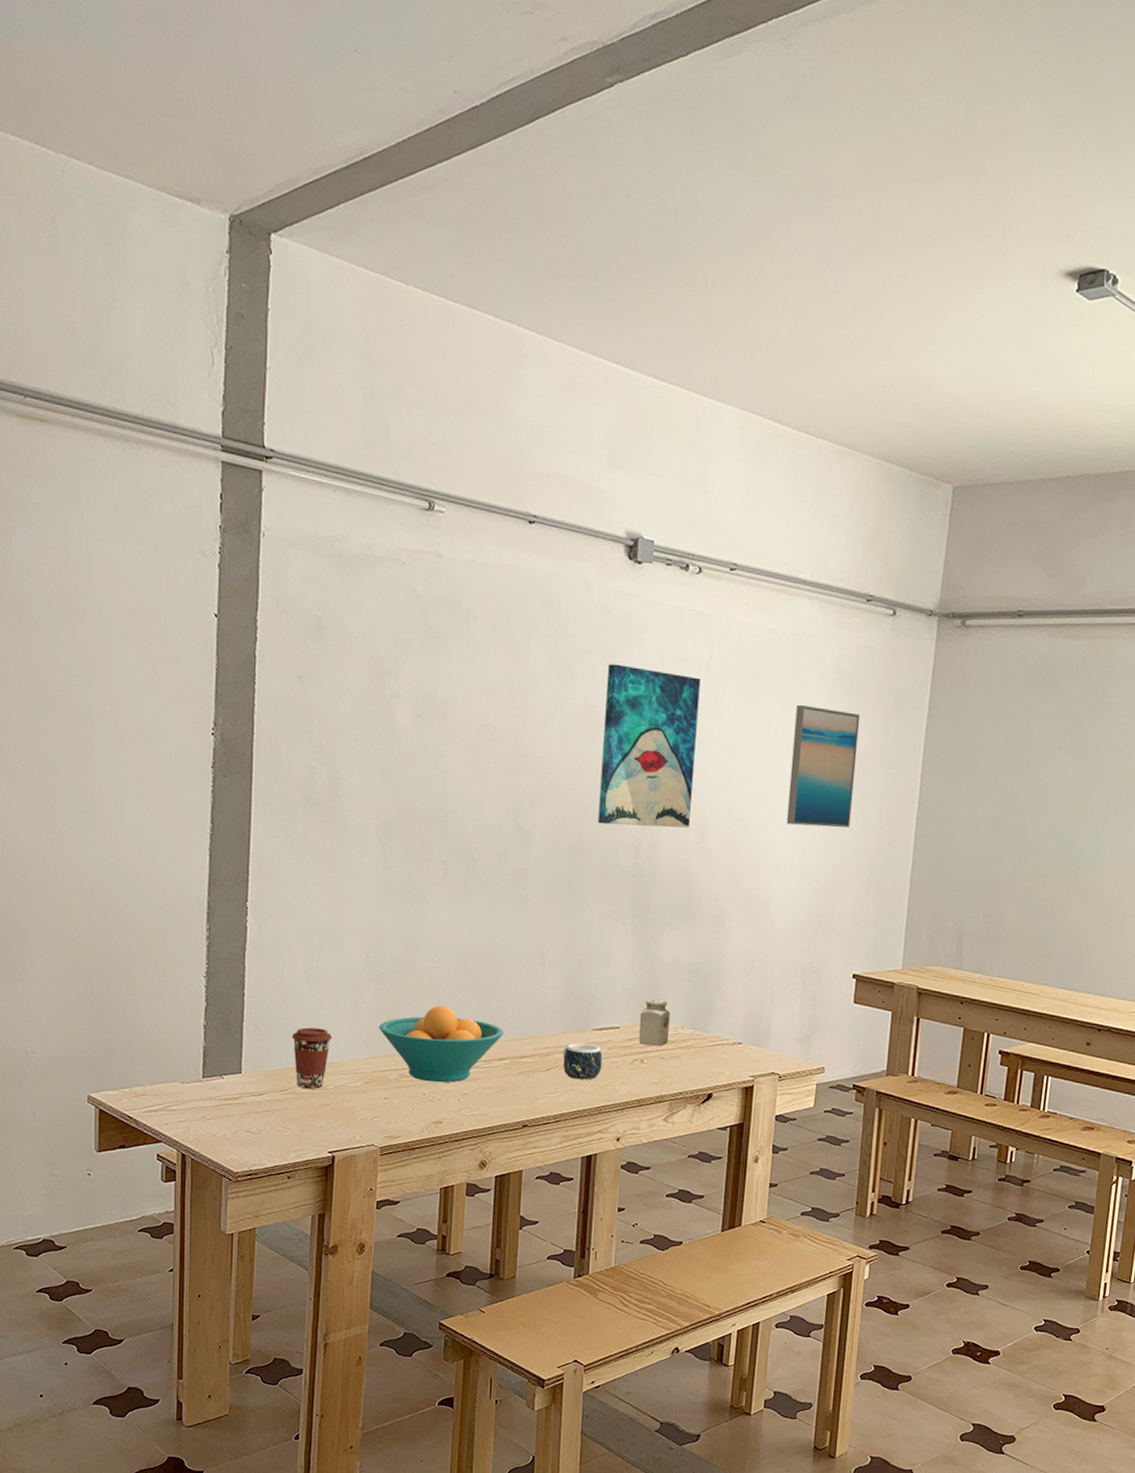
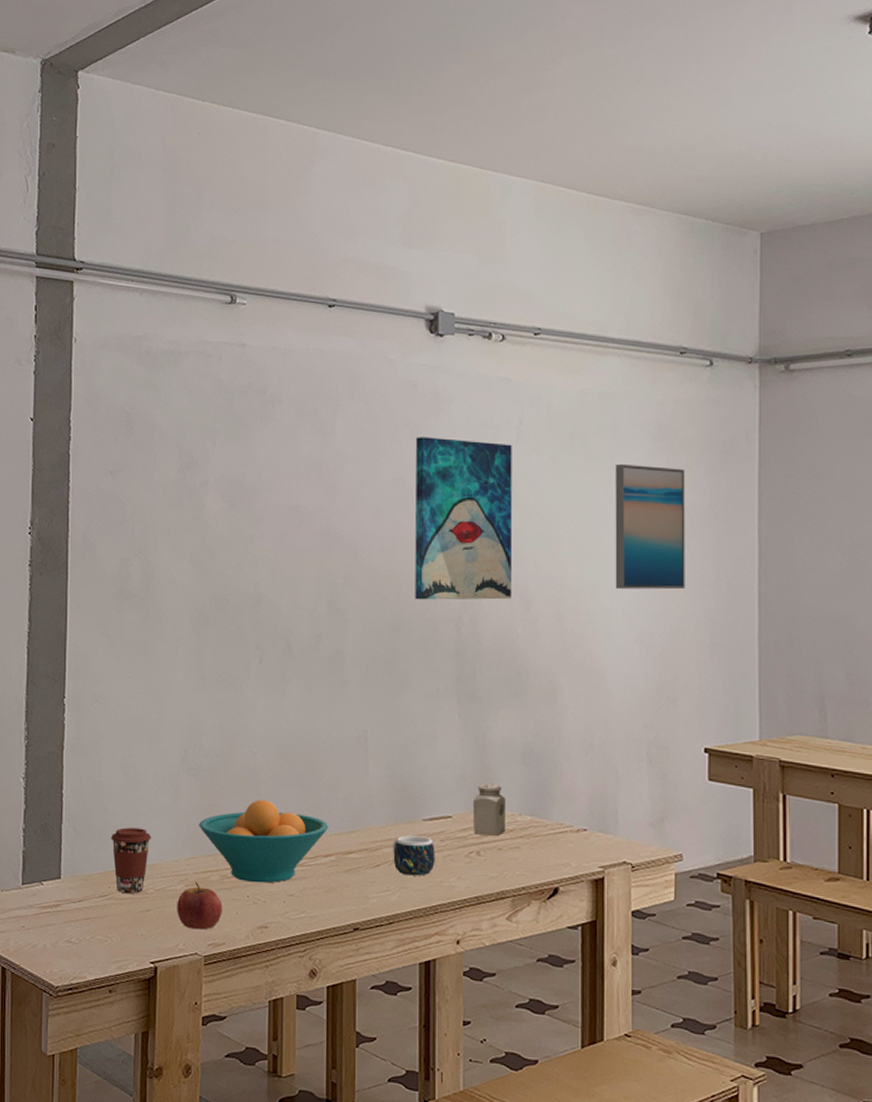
apple: none [355,1079,400,1124] -> present [177,881,222,930]

